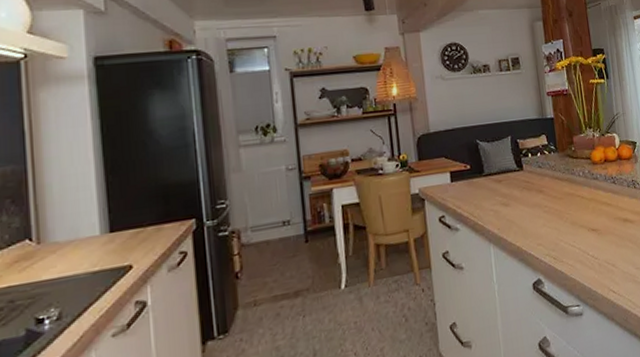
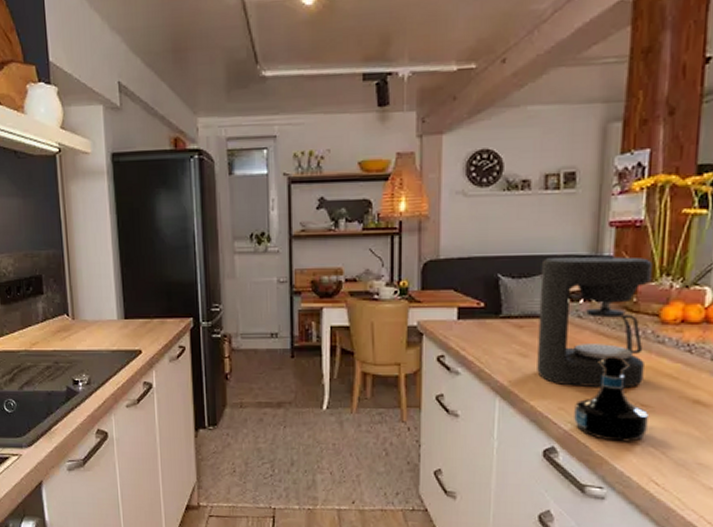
coffee maker: none [506,117,590,225] -> present [537,256,652,389]
tequila bottle: none [548,194,600,264] -> present [574,357,648,442]

